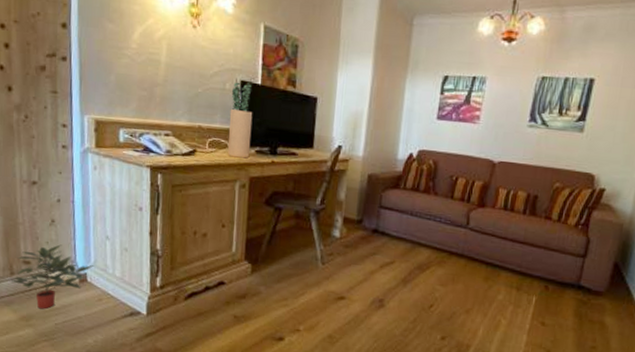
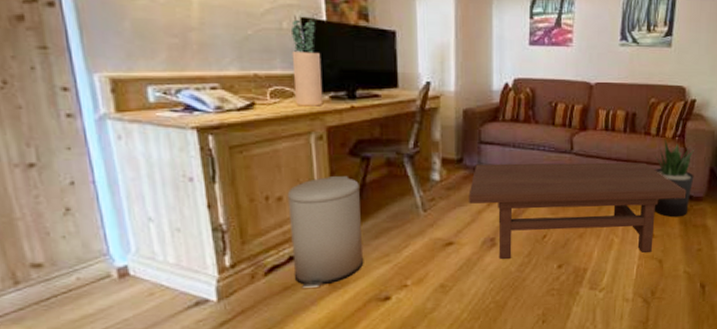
potted plant: present [11,244,96,309] -> none [17,236,139,320]
pedal bin: none [207,221,270,319] -> present [287,176,364,290]
coffee table: none [363,227,585,340] -> present [468,162,687,259]
planter: none [547,226,598,309] -> present [654,139,694,218]

